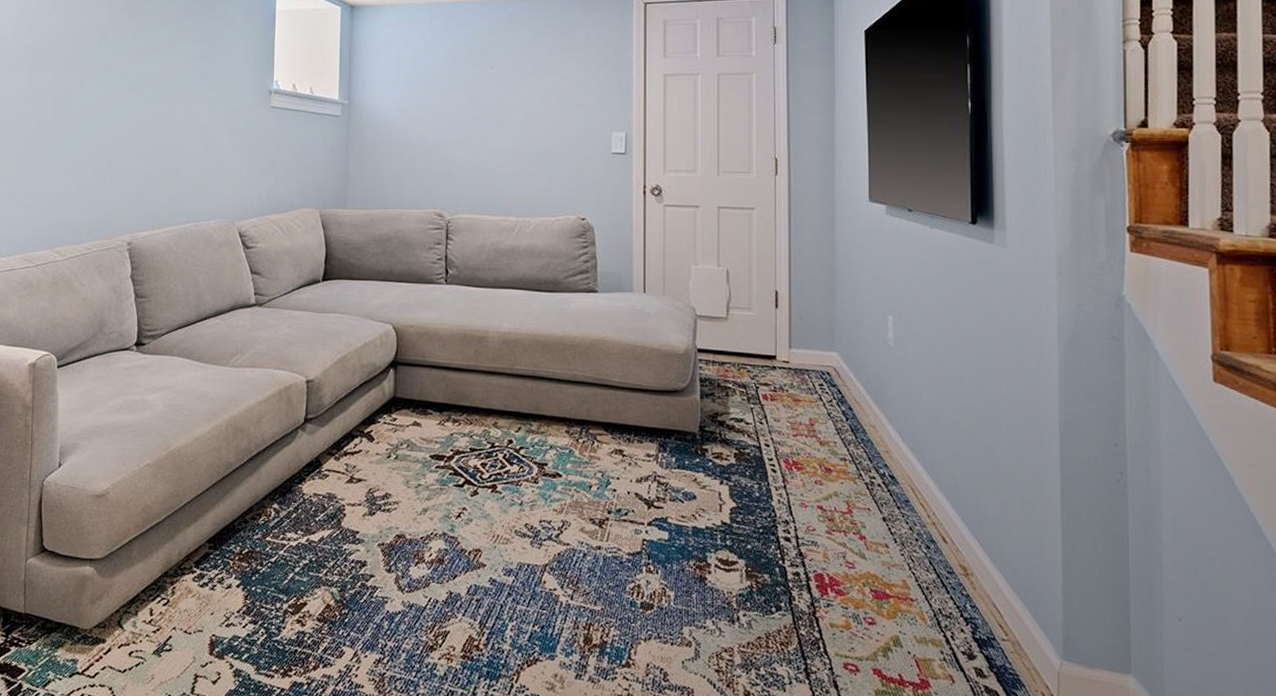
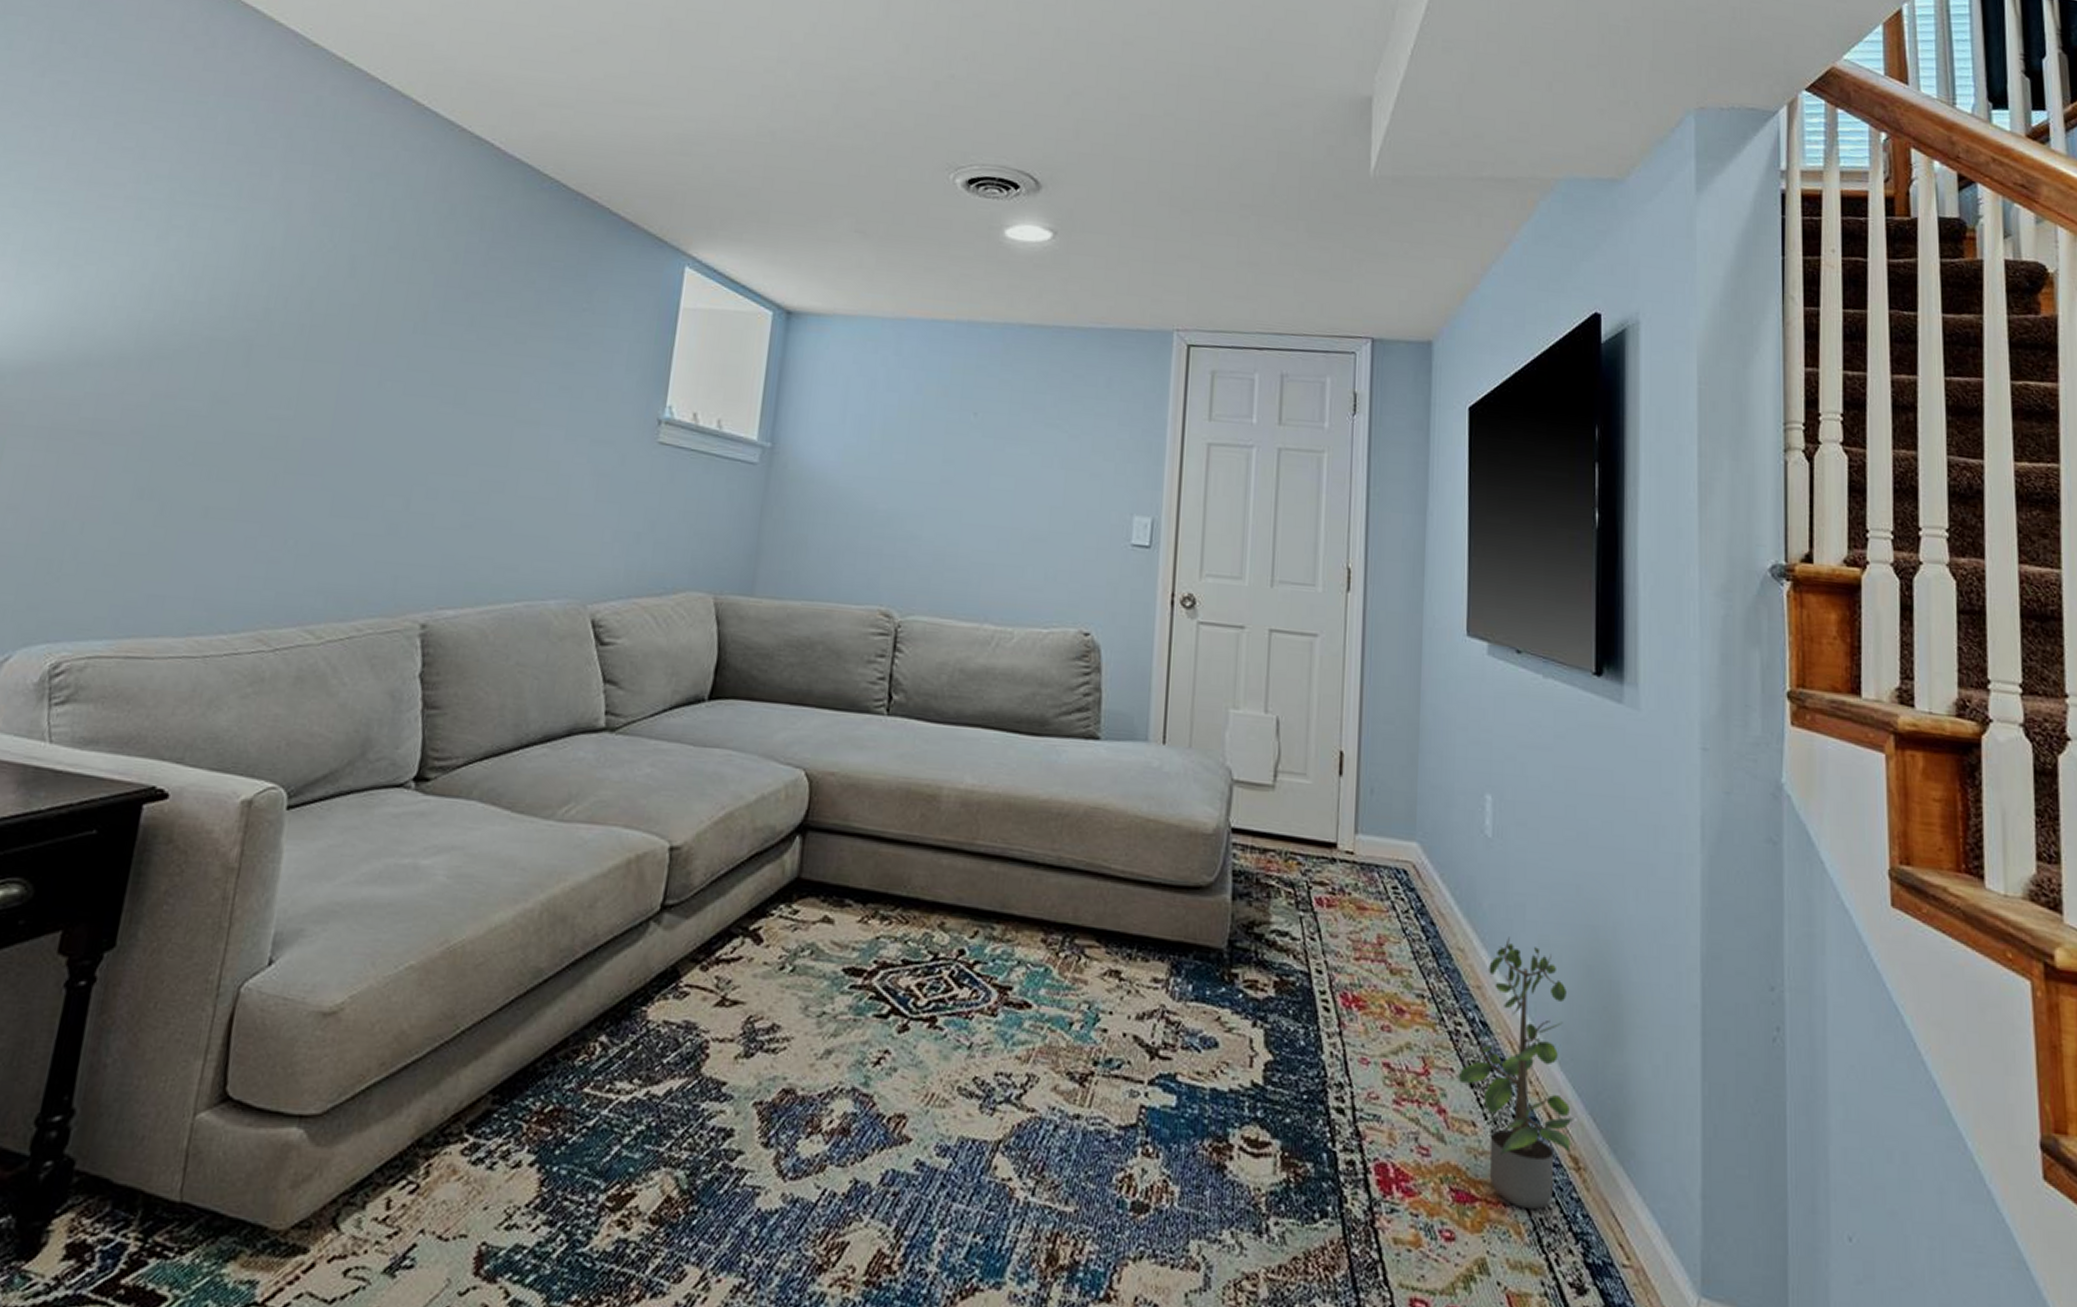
potted plant: none [873,416,963,603] -> present [1458,937,1574,1210]

